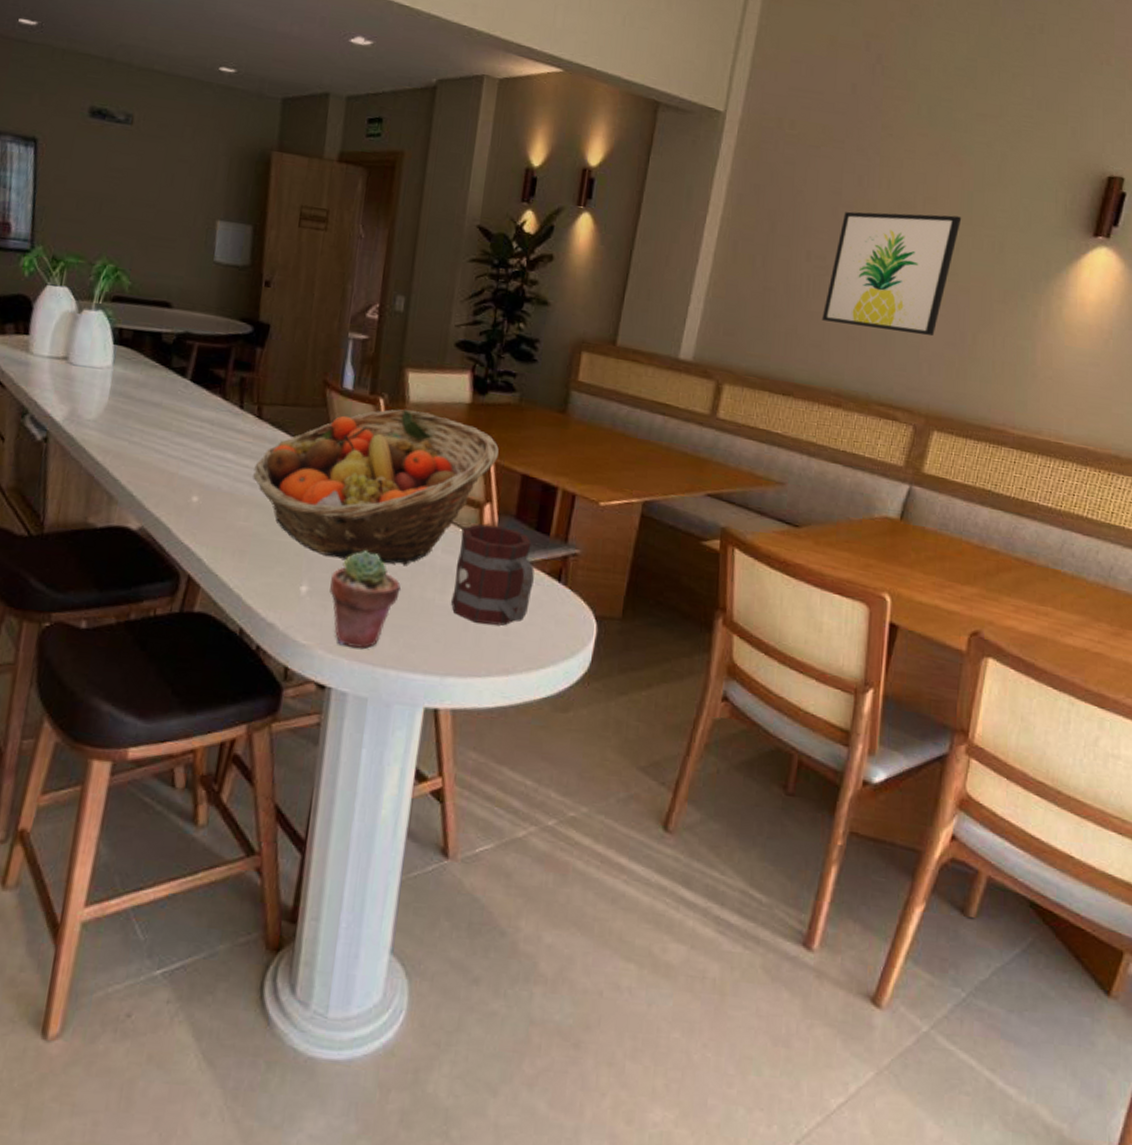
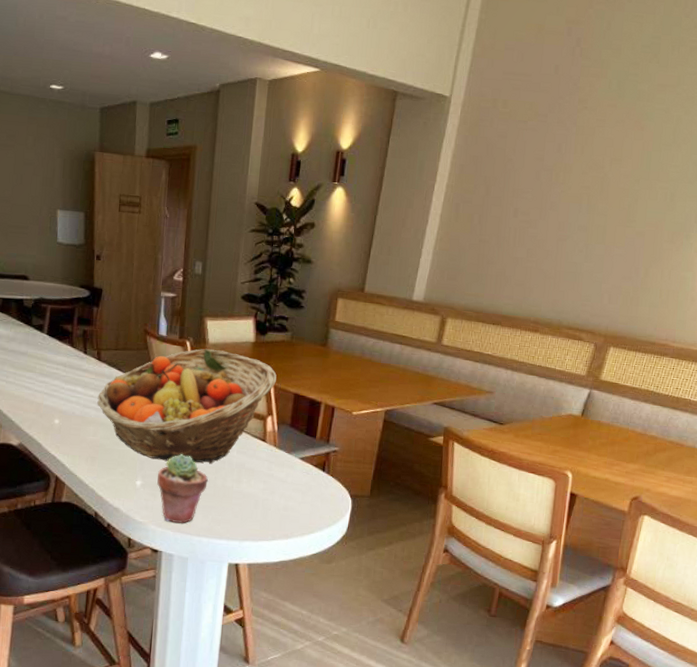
mug: present [451,524,535,626] -> none [245,431,305,504]
wall art: present [821,211,962,337] -> none [525,172,641,273]

